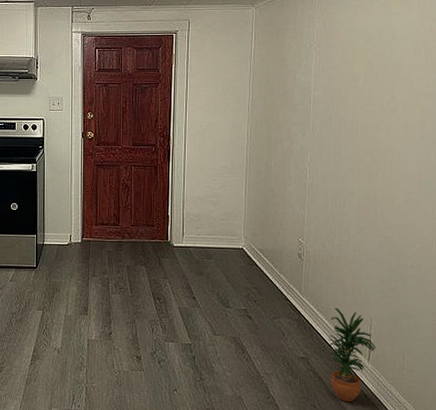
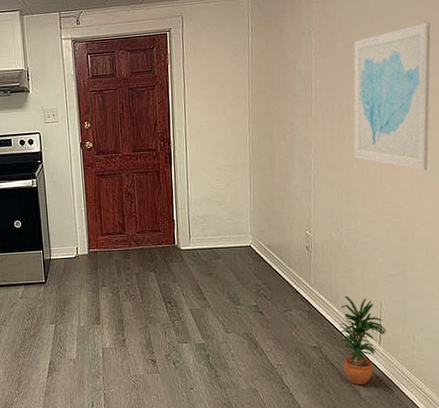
wall art: none [349,46,428,189] -> present [353,23,431,171]

